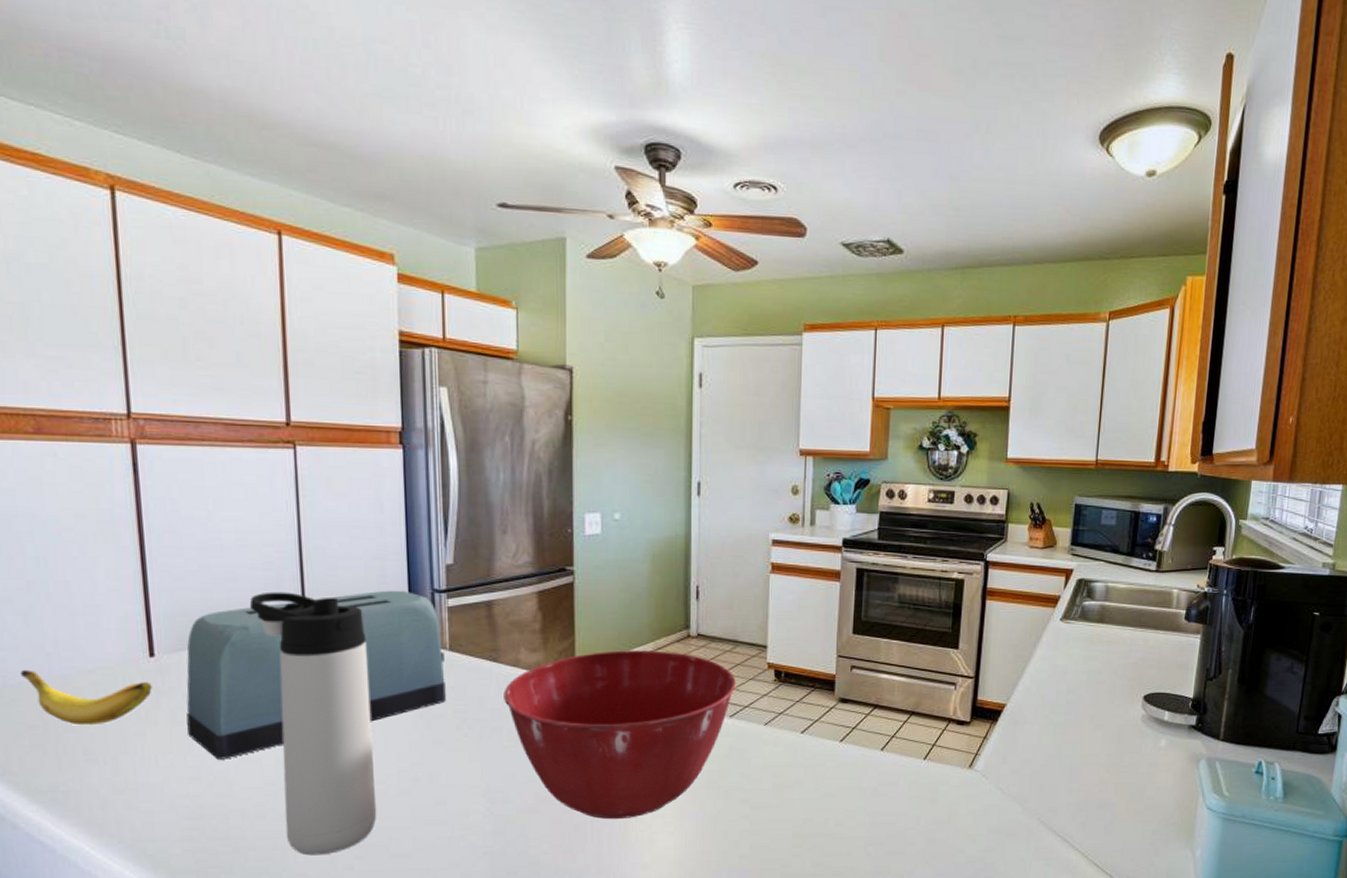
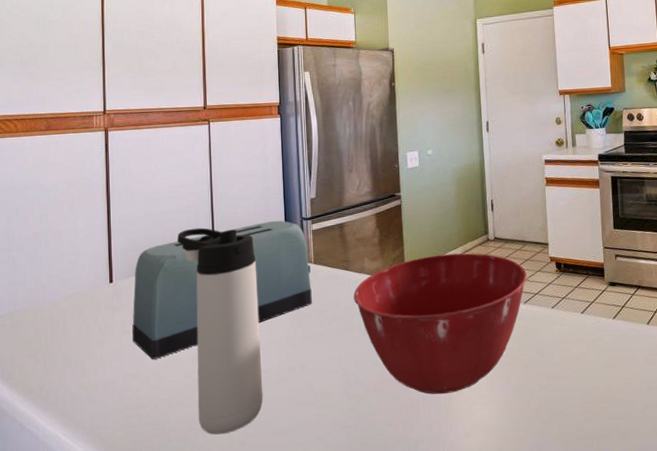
banana: present [20,669,152,726] -> none [25,298,110,338]

